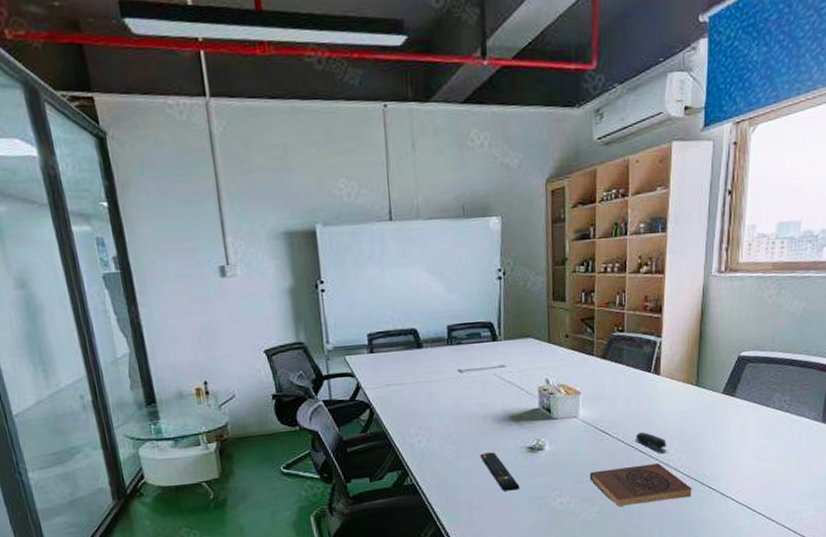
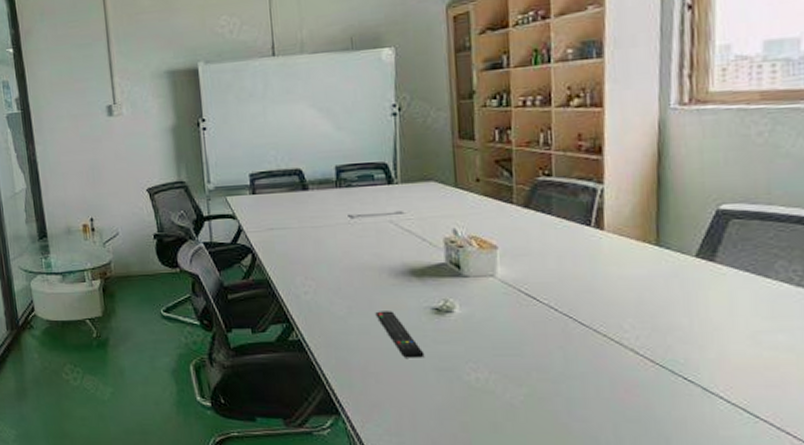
book: present [589,463,693,507] -> none [513,341,660,391]
stapler: present [635,432,667,454] -> none [573,300,619,329]

